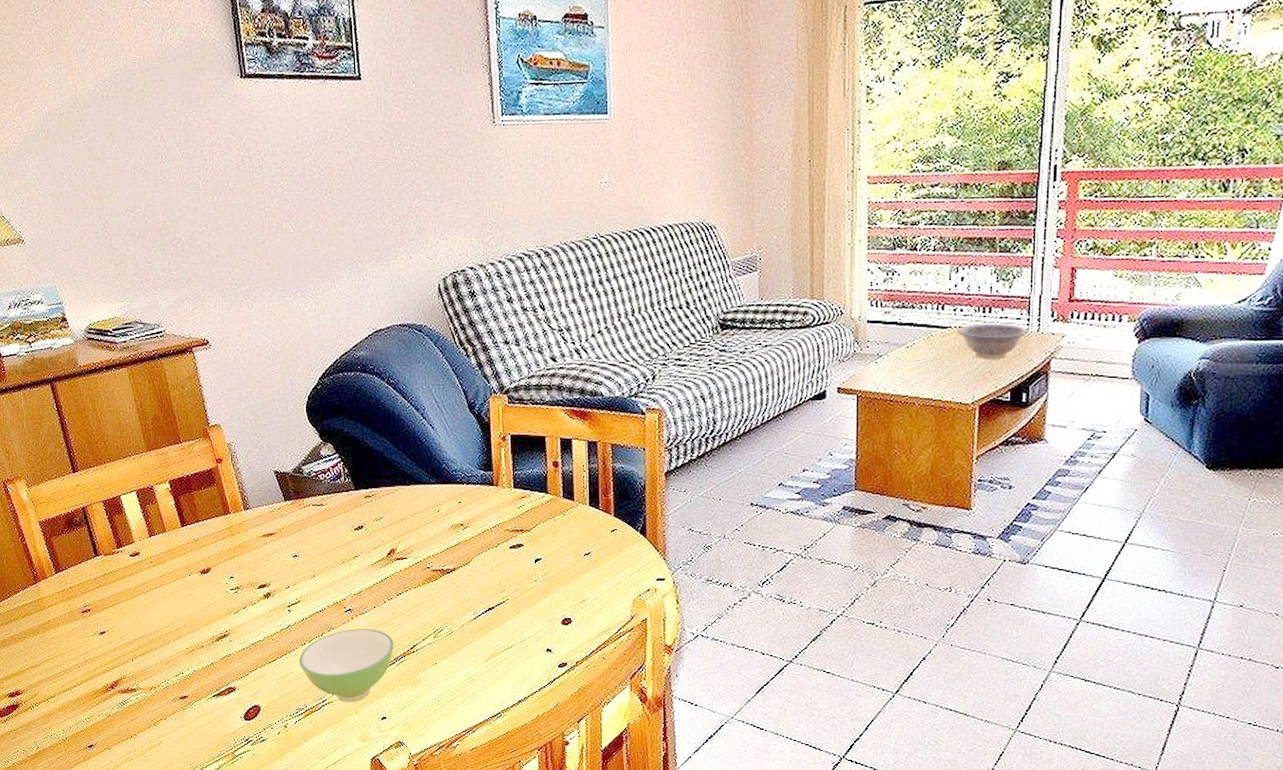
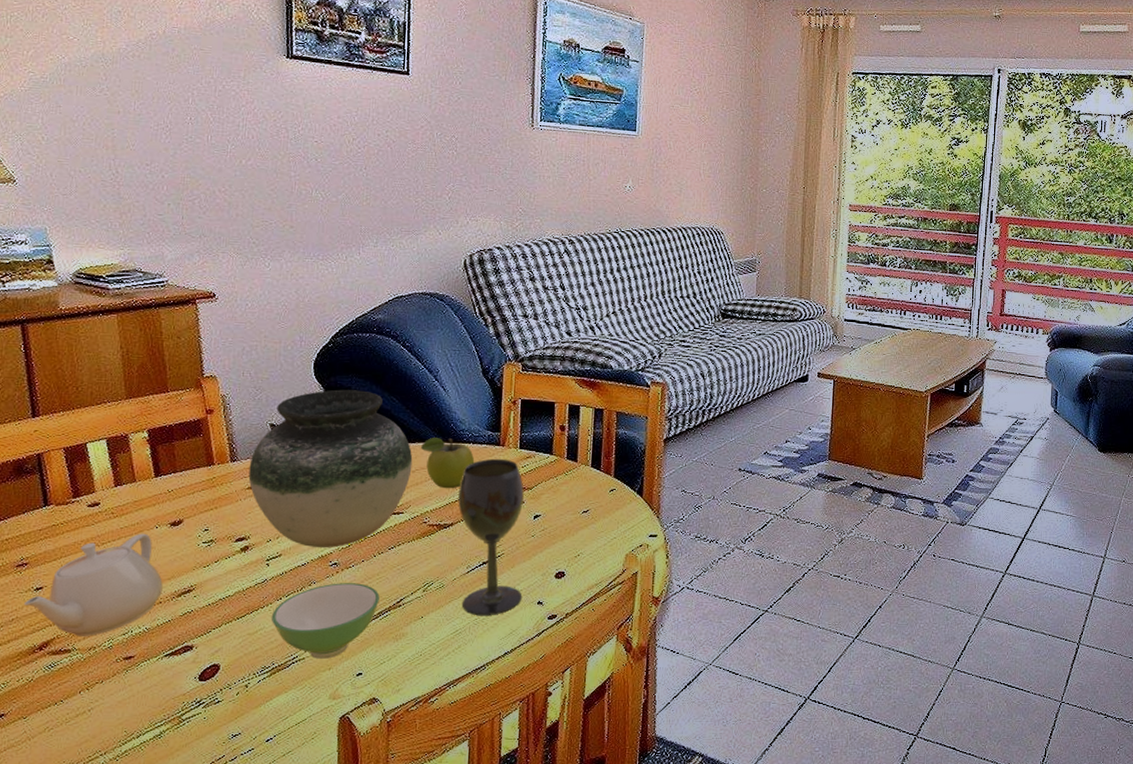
teapot: none [92,581,203,677] -> present [23,533,163,636]
vase: none [261,432,410,594] -> present [248,389,413,547]
fruit: none [415,478,470,533] -> present [420,436,475,489]
wine glass: none [457,499,531,662] -> present [458,458,524,615]
decorative bowl: present [957,323,1028,359] -> none [915,327,969,357]

